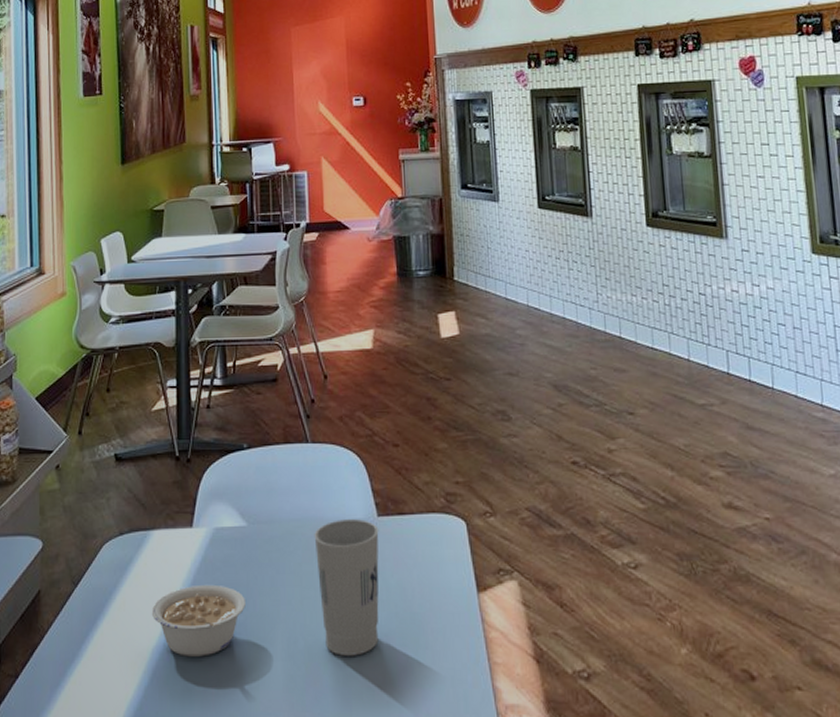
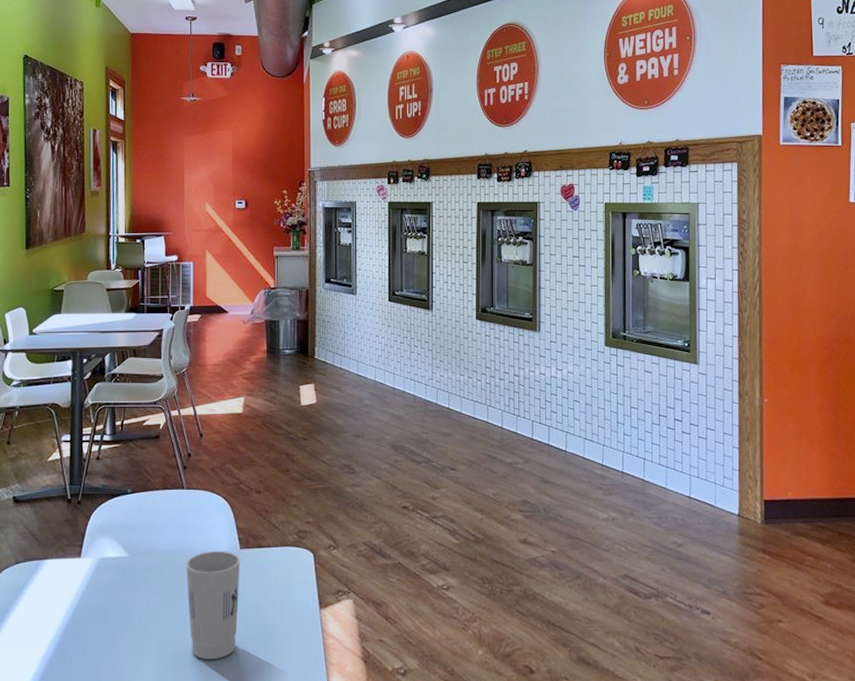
legume: present [151,584,245,657] -> none [42,604,125,662]

